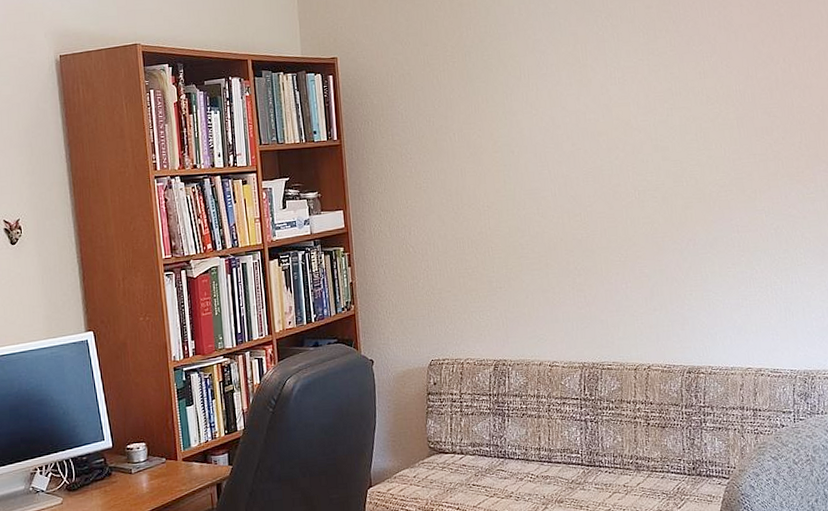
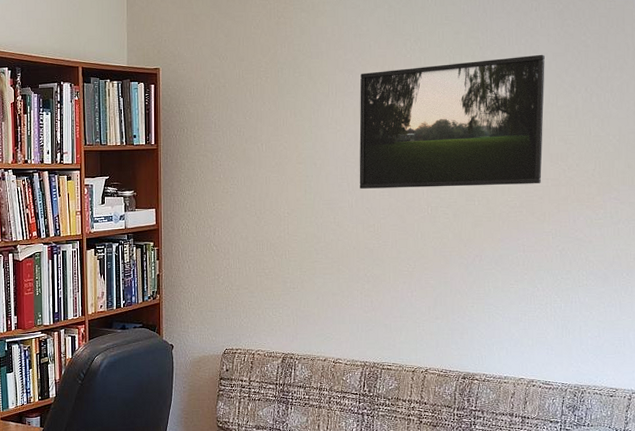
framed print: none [552,25,749,176] -> present [359,54,545,189]

